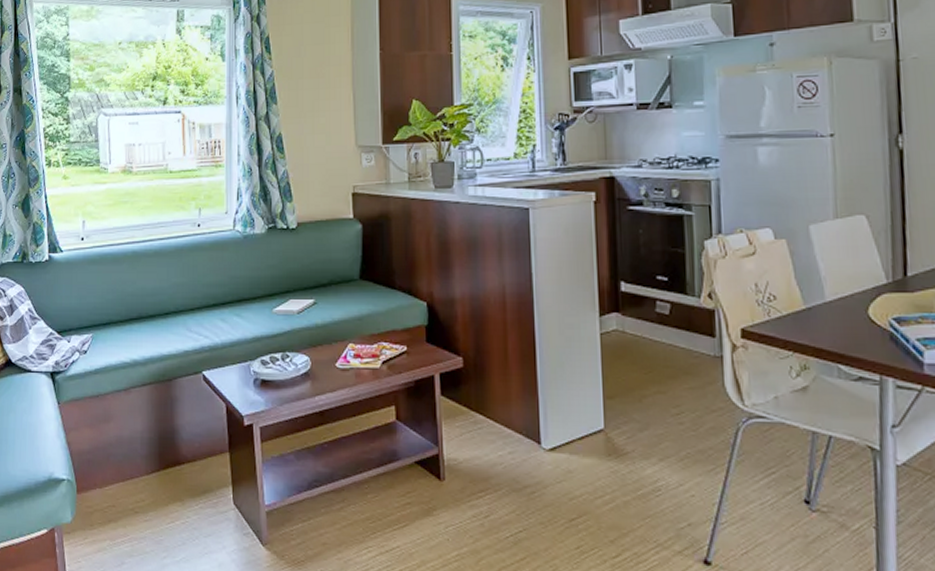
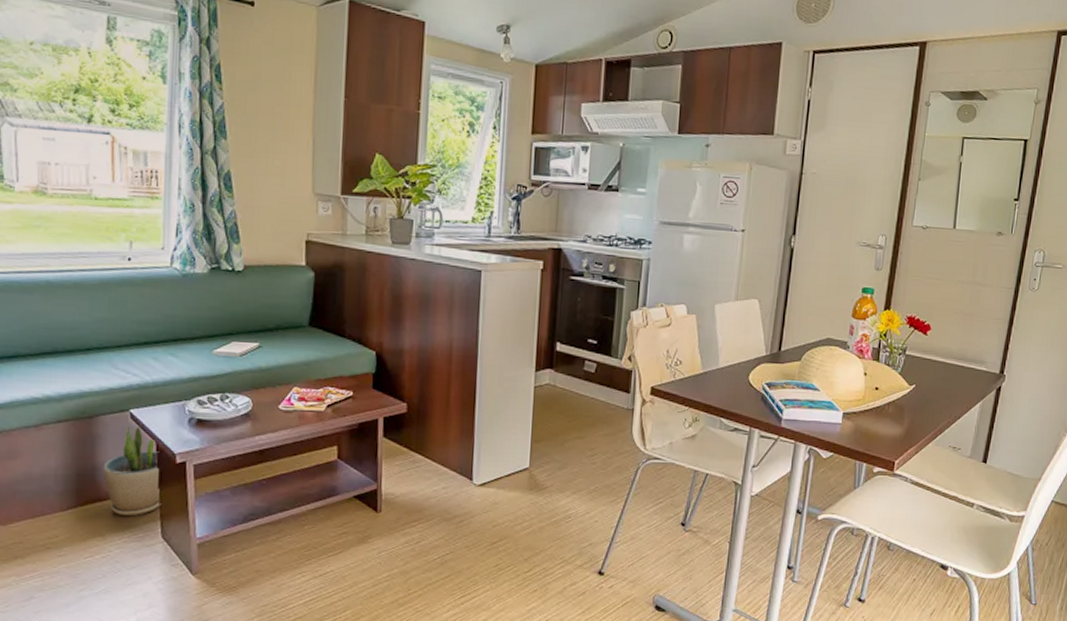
potted plant: none [181,387,233,481] -> present [103,425,162,517]

